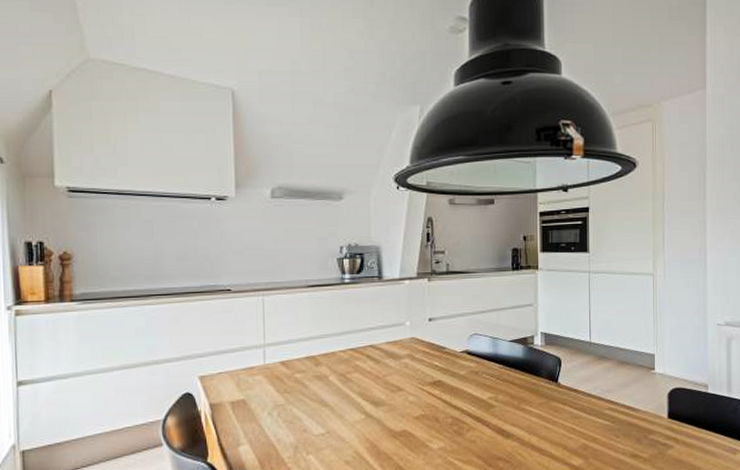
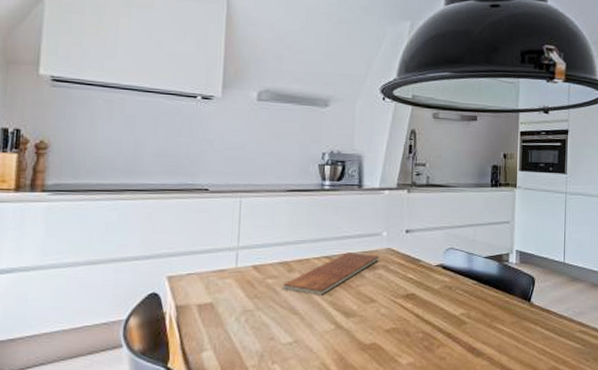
chopping board: none [311,343,405,387] -> present [283,252,380,295]

